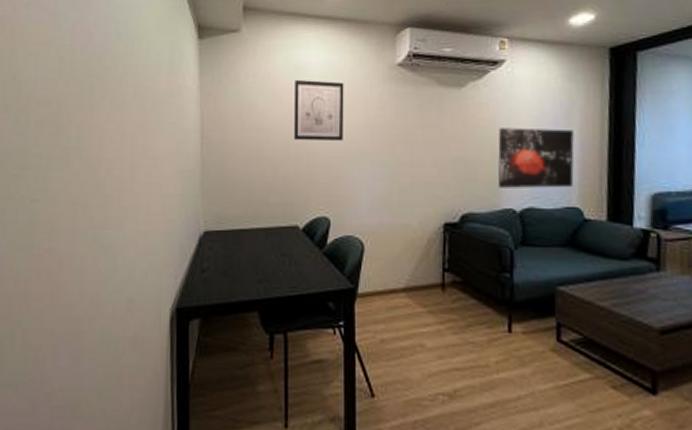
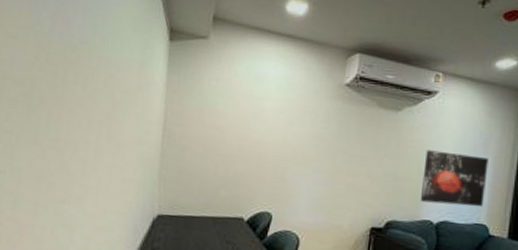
wall art: present [294,79,344,142] -> none [247,87,297,147]

